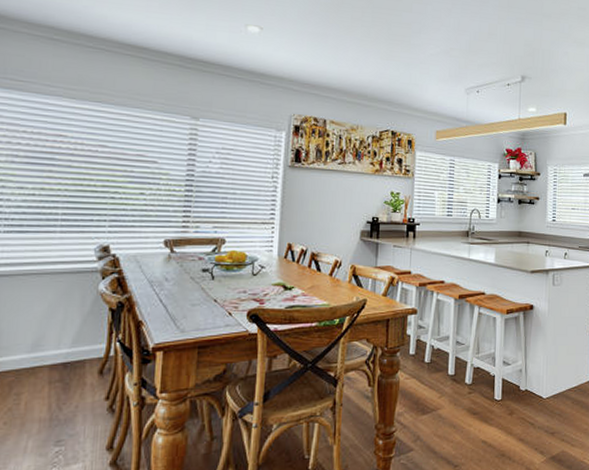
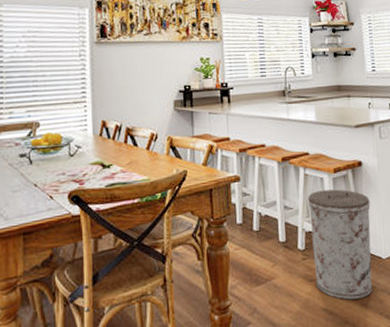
trash can: none [479,329,537,434] -> present [307,189,373,300]

